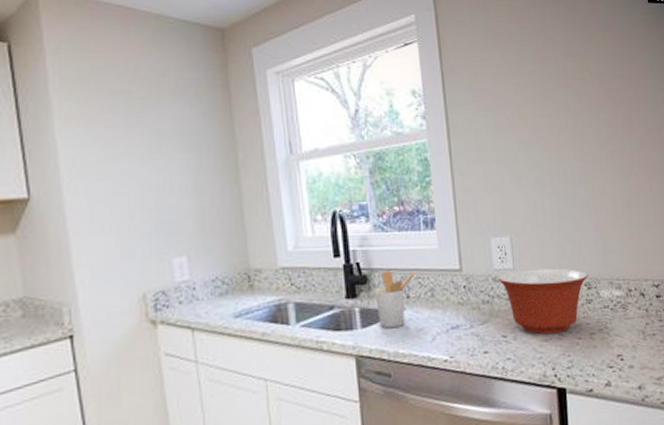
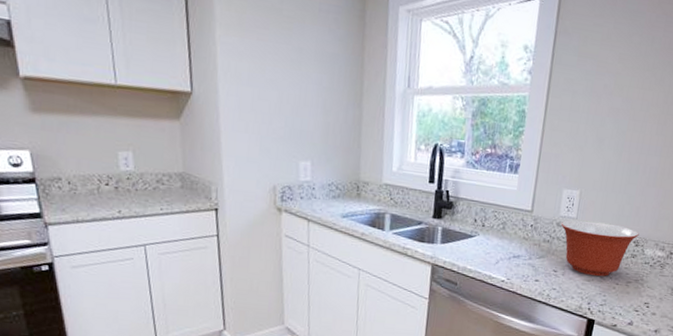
utensil holder: present [375,270,415,329] -> none [455,201,494,248]

